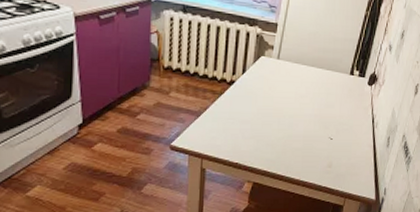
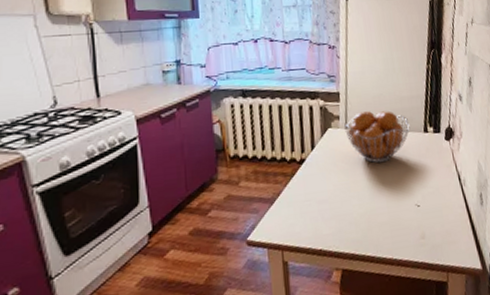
fruit basket: none [277,46,338,96] -> present [344,111,410,163]

